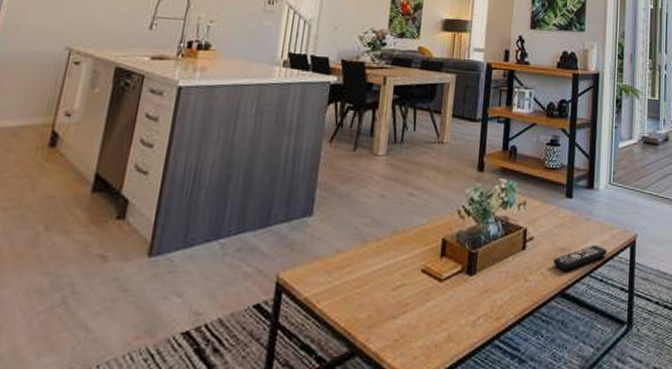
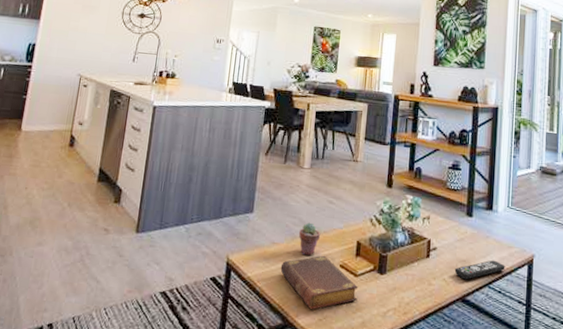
book: none [347,260,444,328] -> present [280,255,359,309]
potted succulent: none [371,221,399,263] -> present [299,222,321,256]

